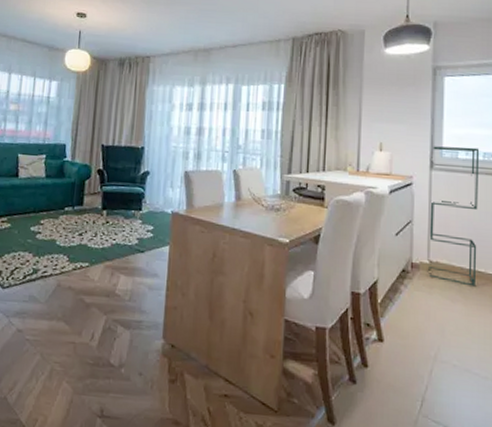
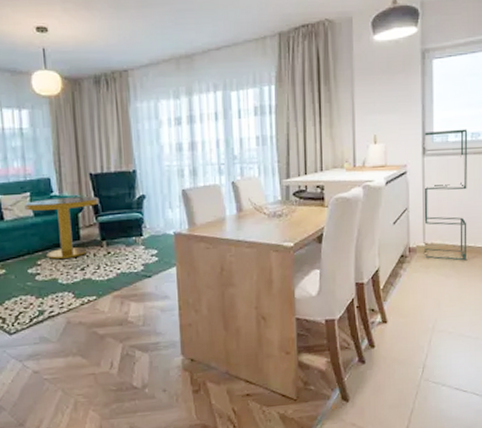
side table: none [39,163,107,222] -> present [25,196,100,259]

